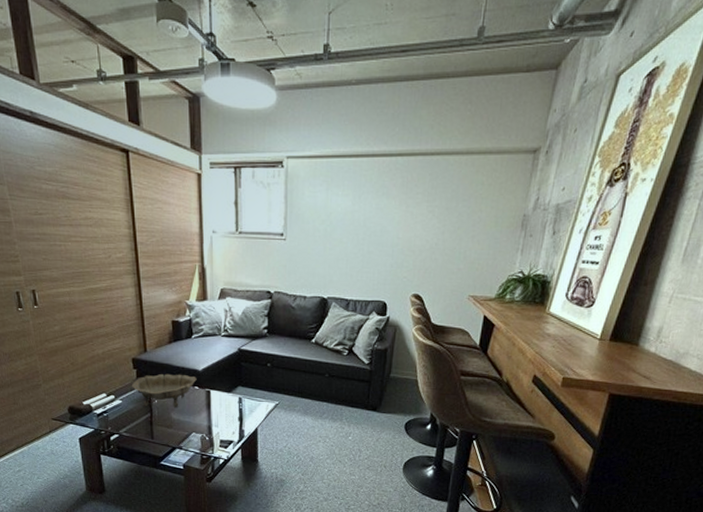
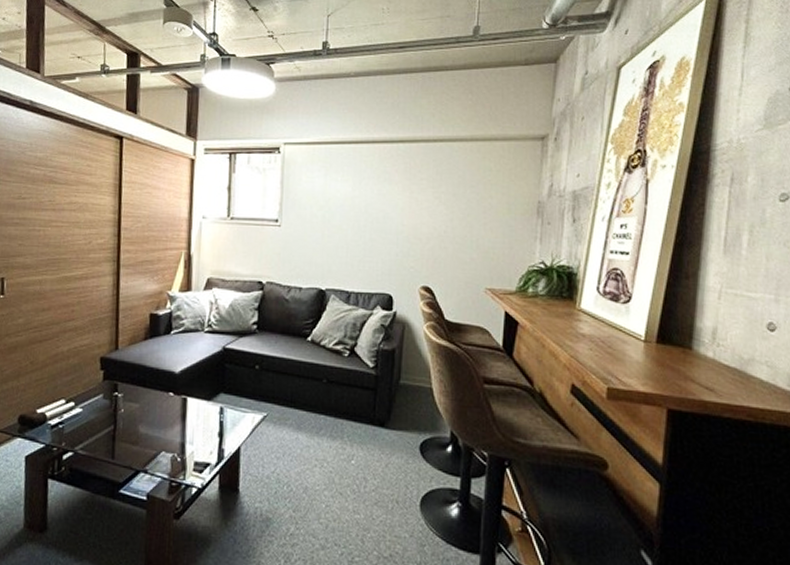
decorative bowl: present [131,373,197,408] -> none [95,375,173,420]

